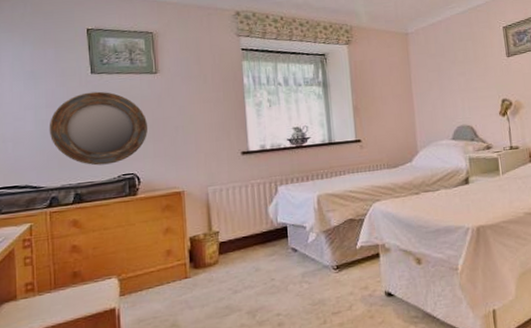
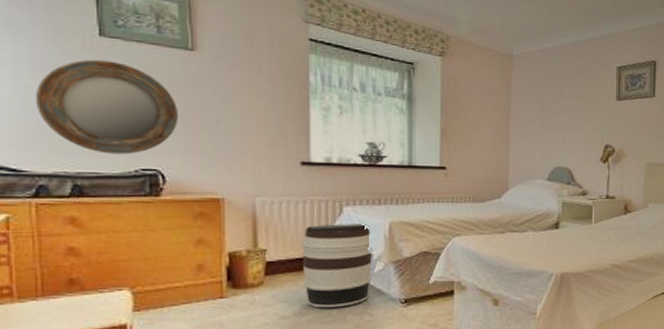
barrel: none [247,199,307,280] -> present [302,223,372,307]

